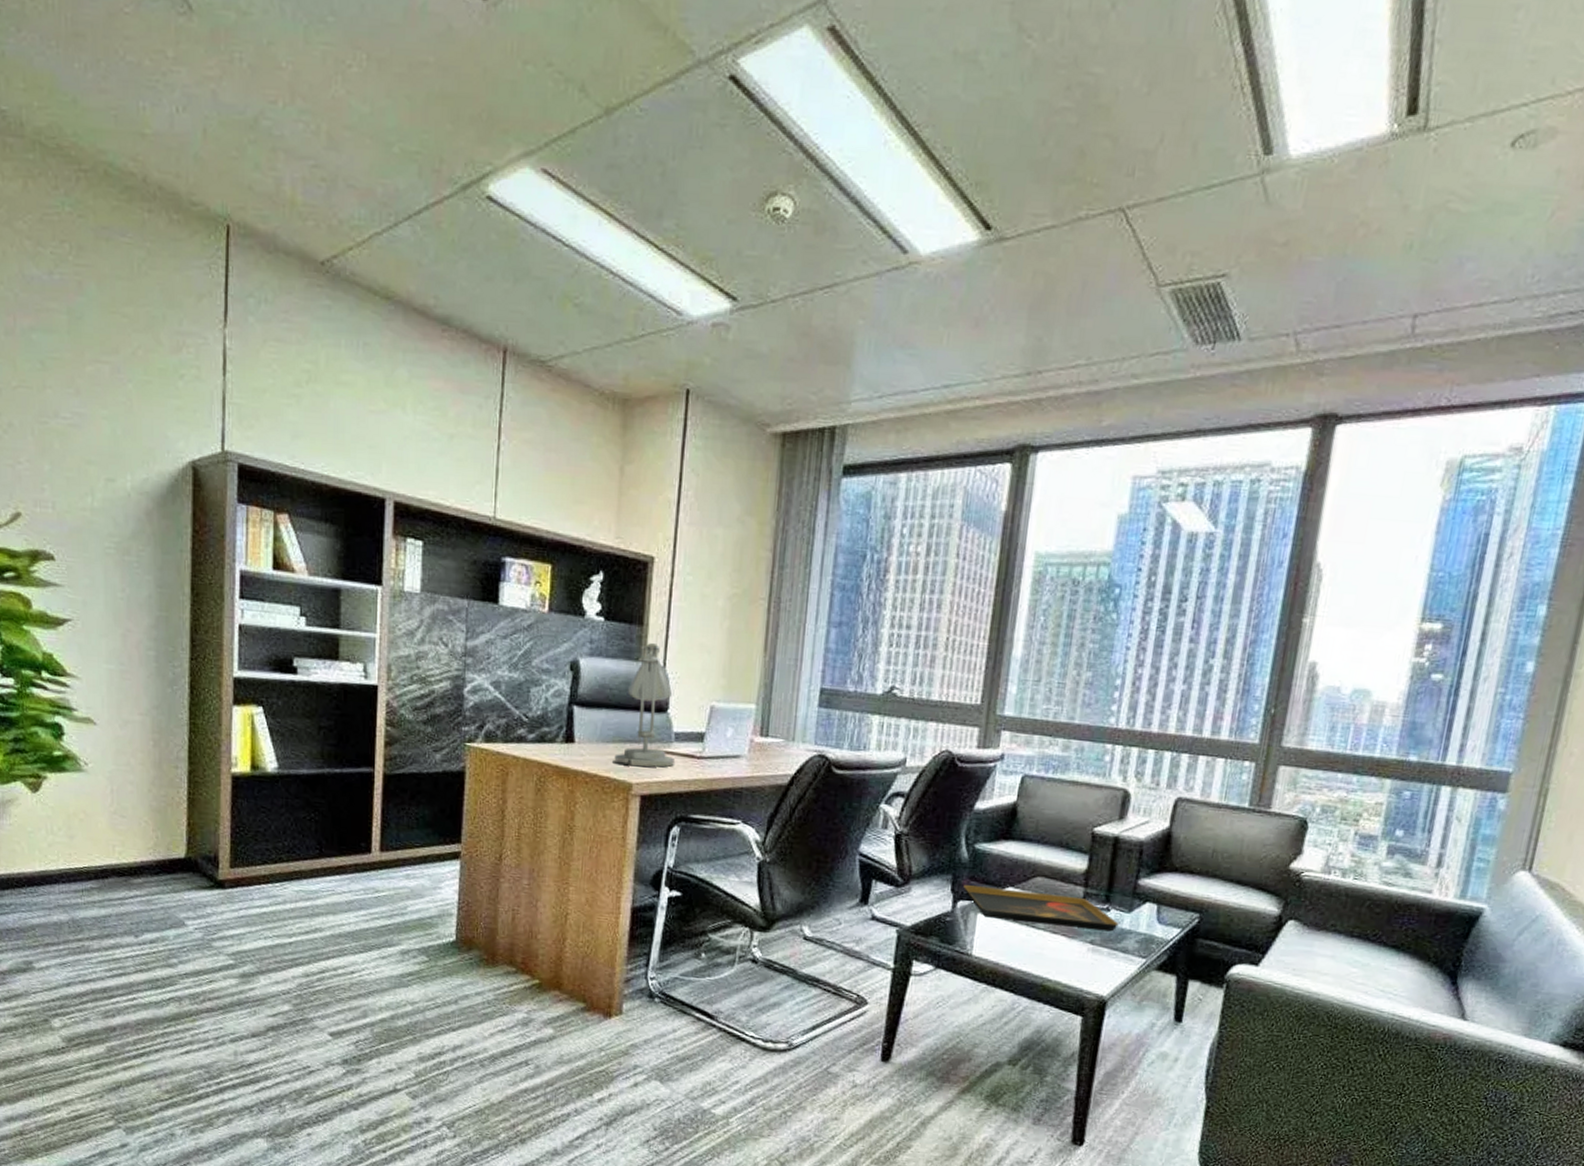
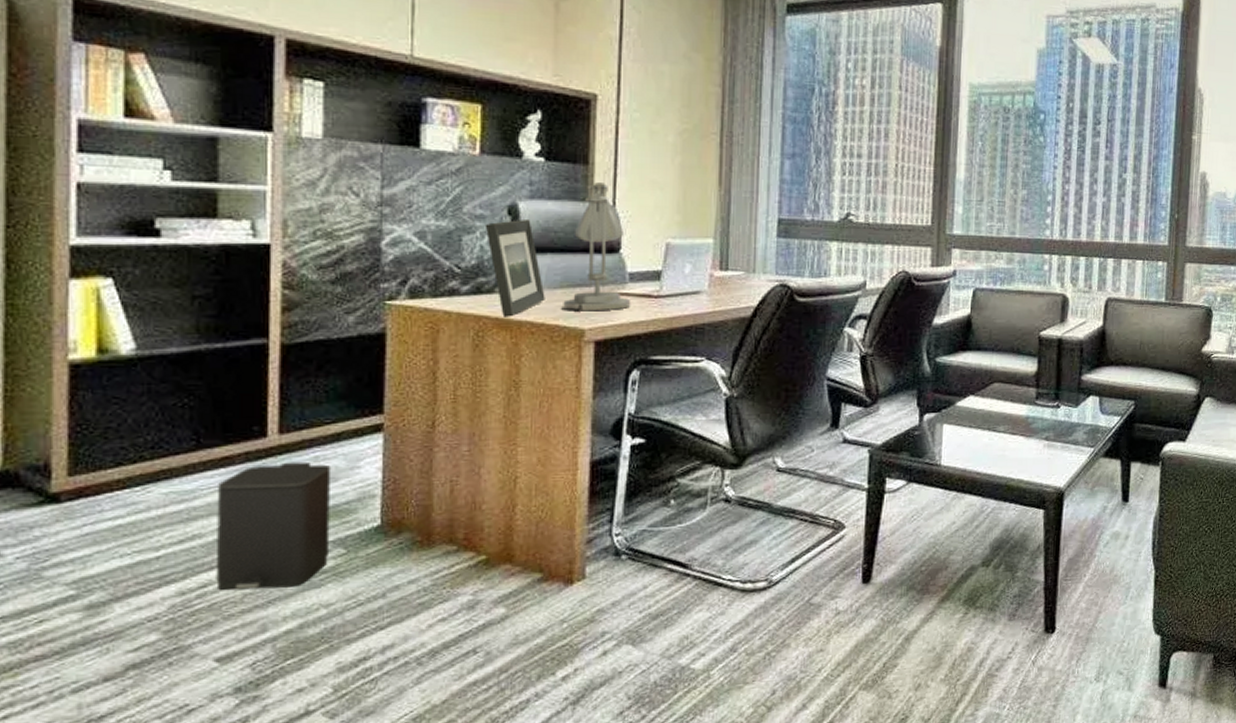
pedal bin: none [331,876,419,983] -> present [215,461,332,591]
picture frame: none [550,675,599,767] -> present [484,218,545,319]
decorative tray: present [963,885,1119,932] -> none [928,397,1068,427]

